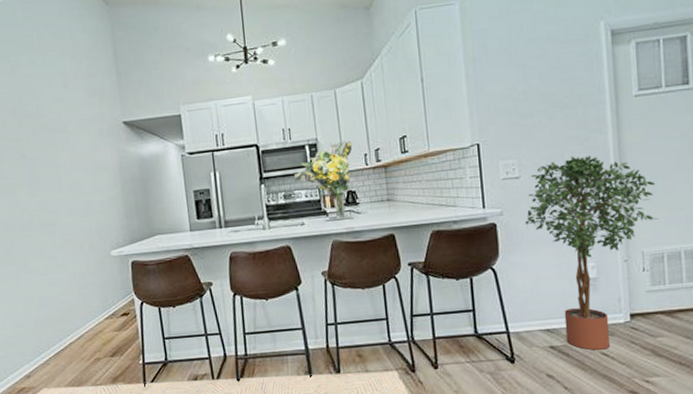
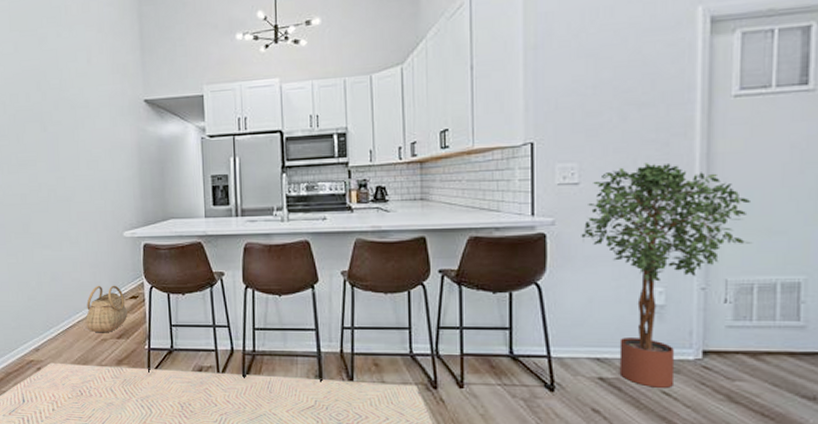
basket: none [76,304,120,353] -> present [85,285,127,333]
bouquet: present [294,140,354,222] -> none [318,131,386,218]

